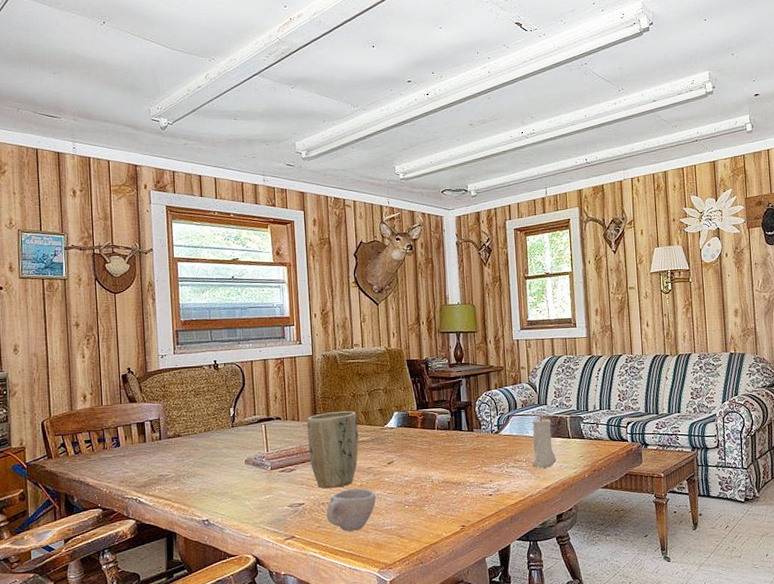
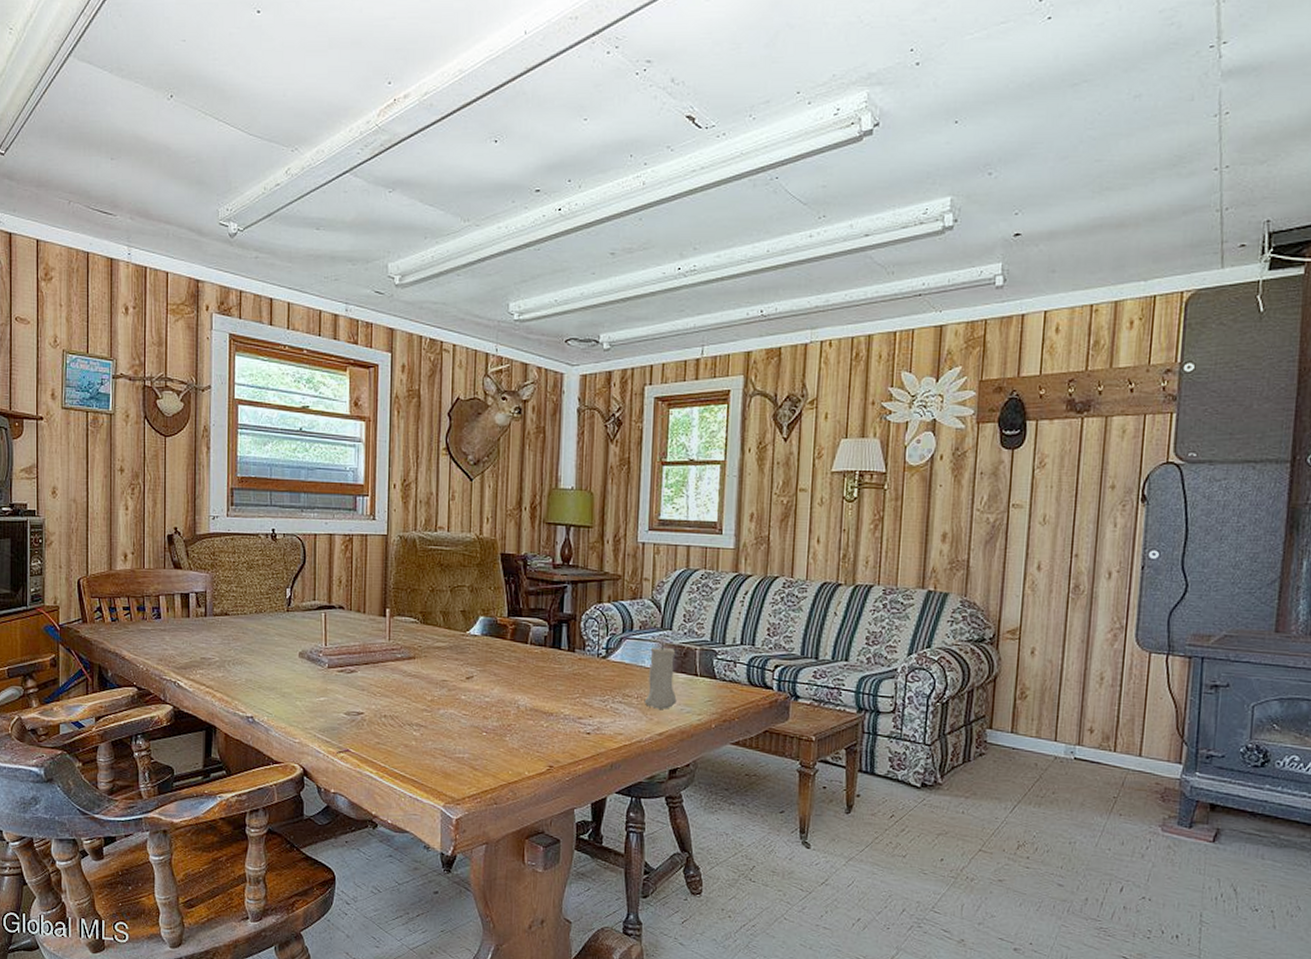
plant pot: present [307,411,359,489] -> none [373,607,434,700]
cup: present [326,488,376,532] -> none [388,702,448,754]

